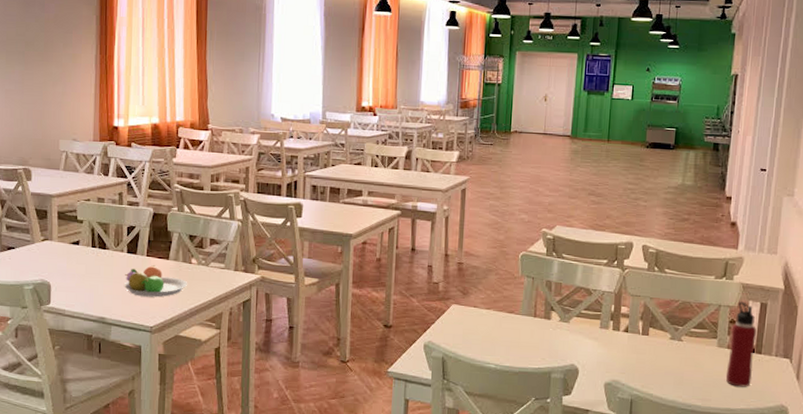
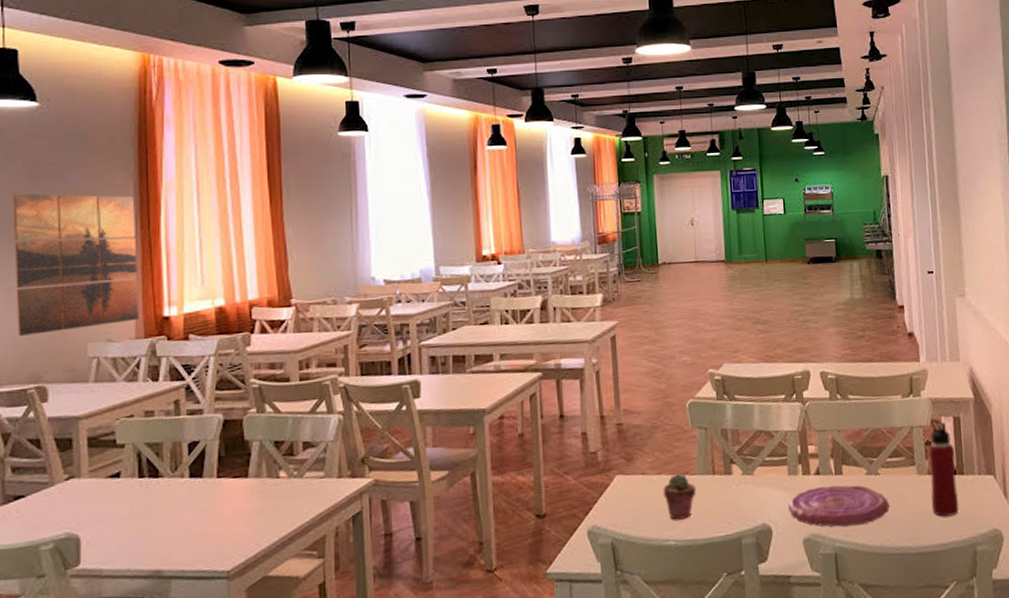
wall art: none [10,15,97,129] -> present [13,193,139,336]
fruit bowl: present [123,265,188,298] -> none [186,488,276,533]
potted succulent: none [490,311,519,349] -> present [662,472,697,520]
plate: none [596,342,687,380] -> present [788,485,890,527]

